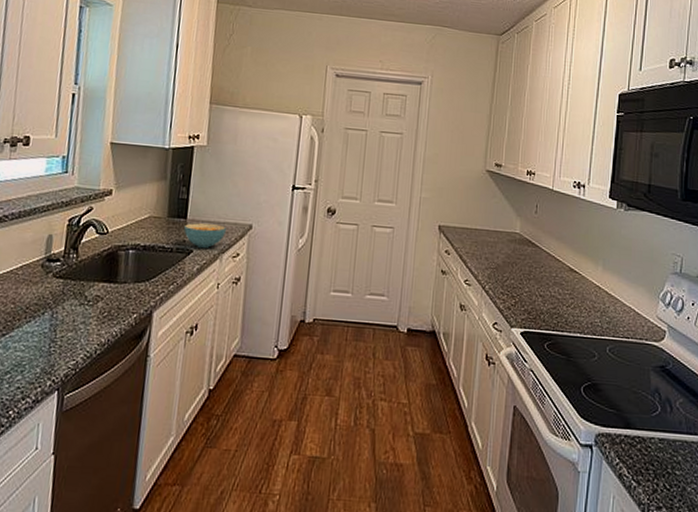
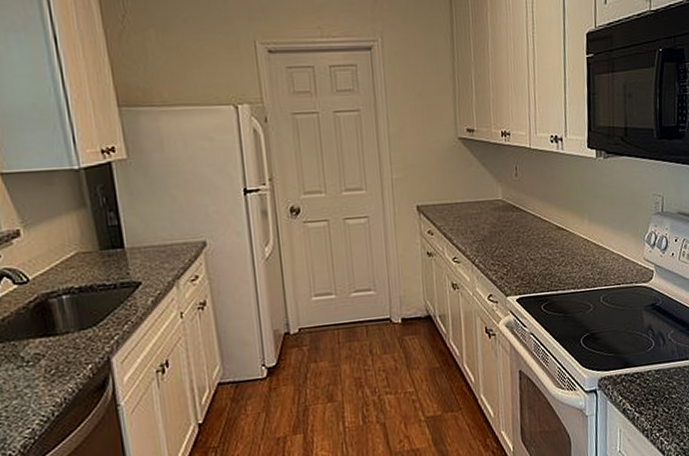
cereal bowl: present [184,223,226,248] -> none [124,248,176,277]

